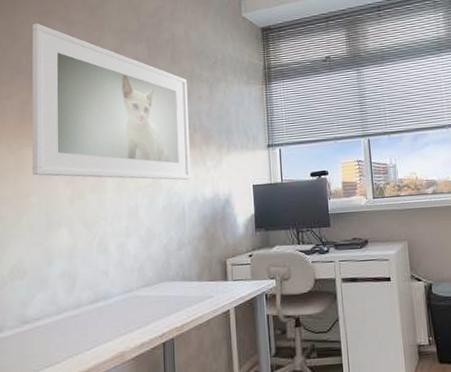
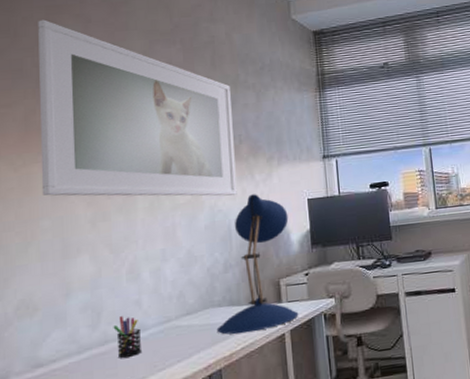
pen holder: none [85,284,108,321] -> present [113,316,142,358]
desk lamp: none [170,179,243,307] -> present [216,194,299,335]

